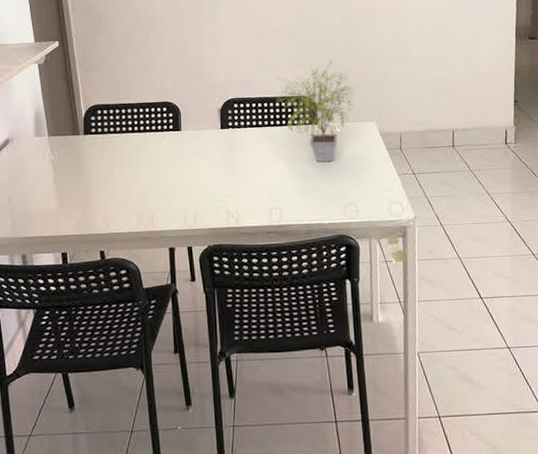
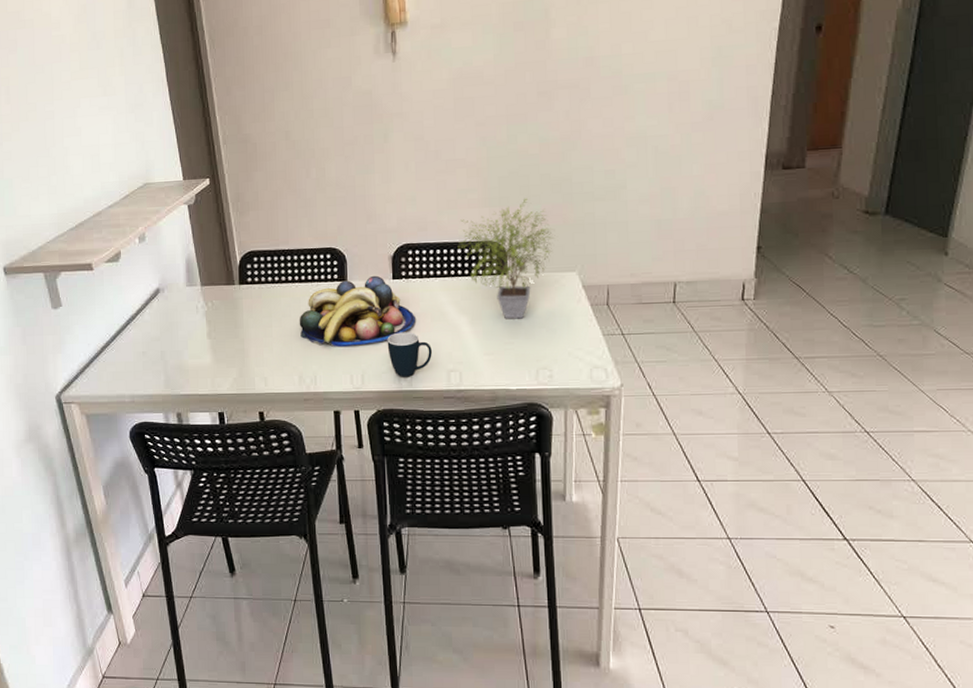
fruit bowl: none [138,125,241,190] -> present [299,275,415,348]
mug: none [216,175,256,215] -> present [387,332,432,377]

